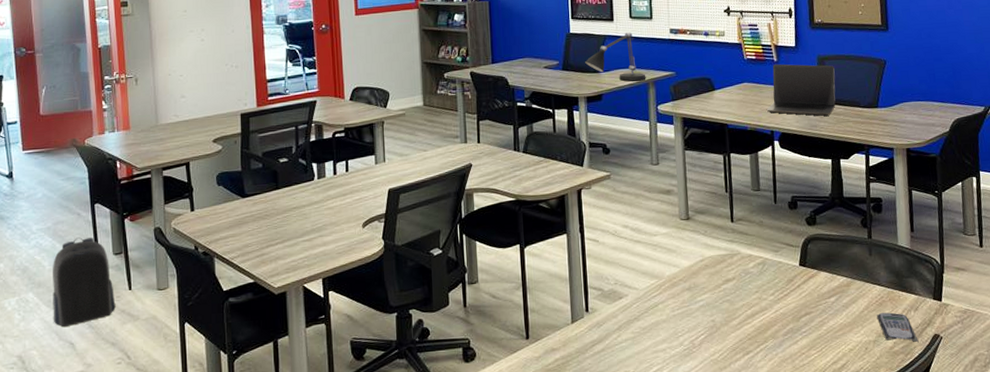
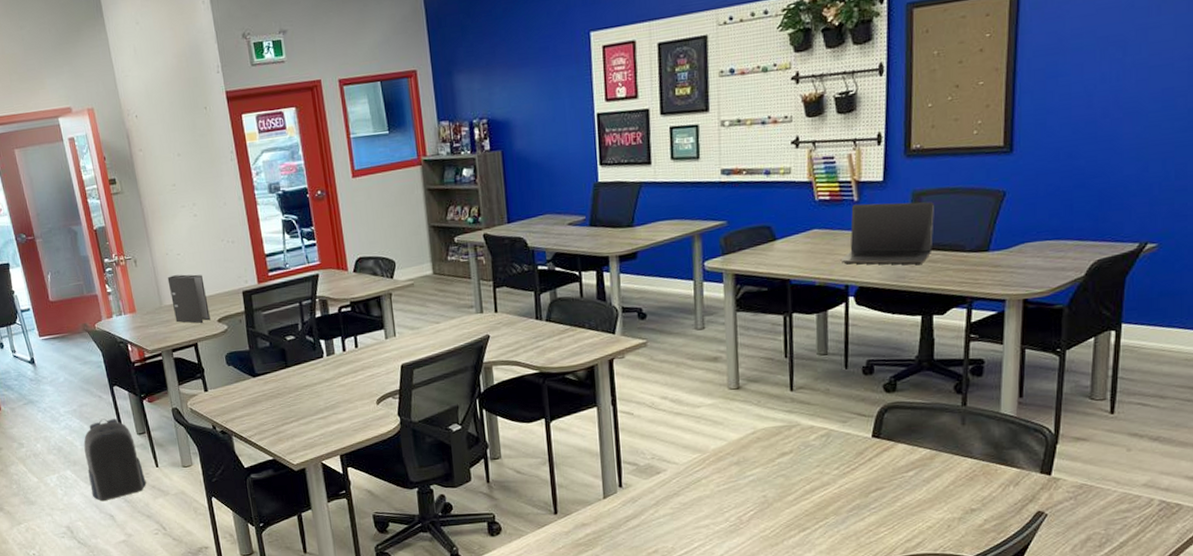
binder: none [167,95,206,143] -> present [167,274,211,324]
desk lamp: present [585,32,646,82] -> none [617,177,691,236]
calculator: present [876,312,919,342] -> none [964,487,1016,520]

